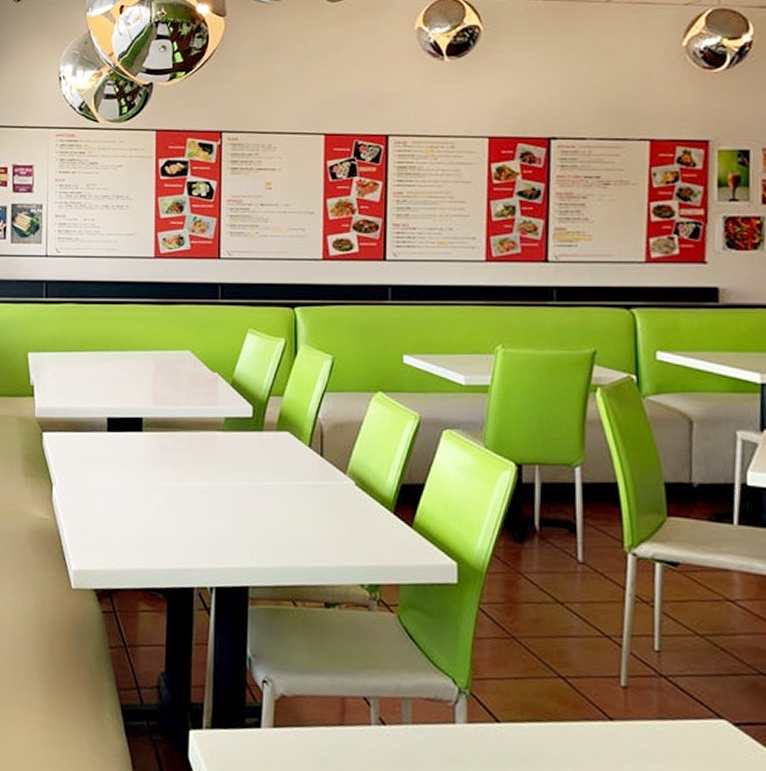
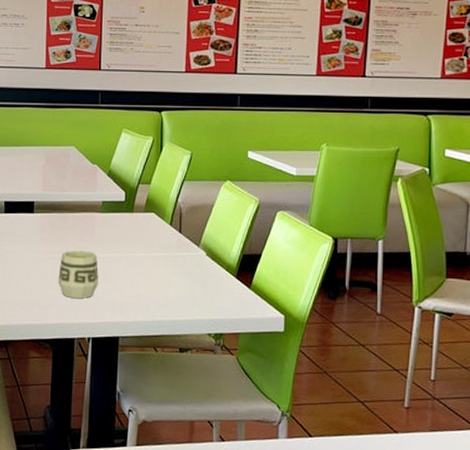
cup: none [173,478,223,538] -> present [58,250,99,298]

